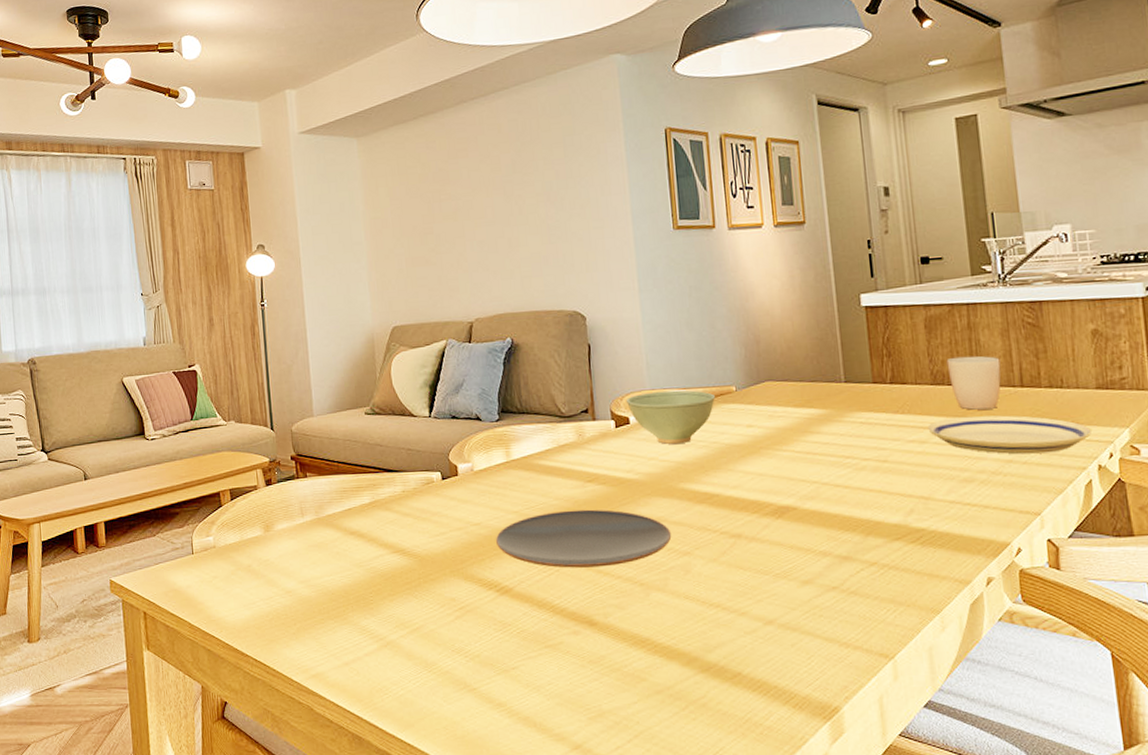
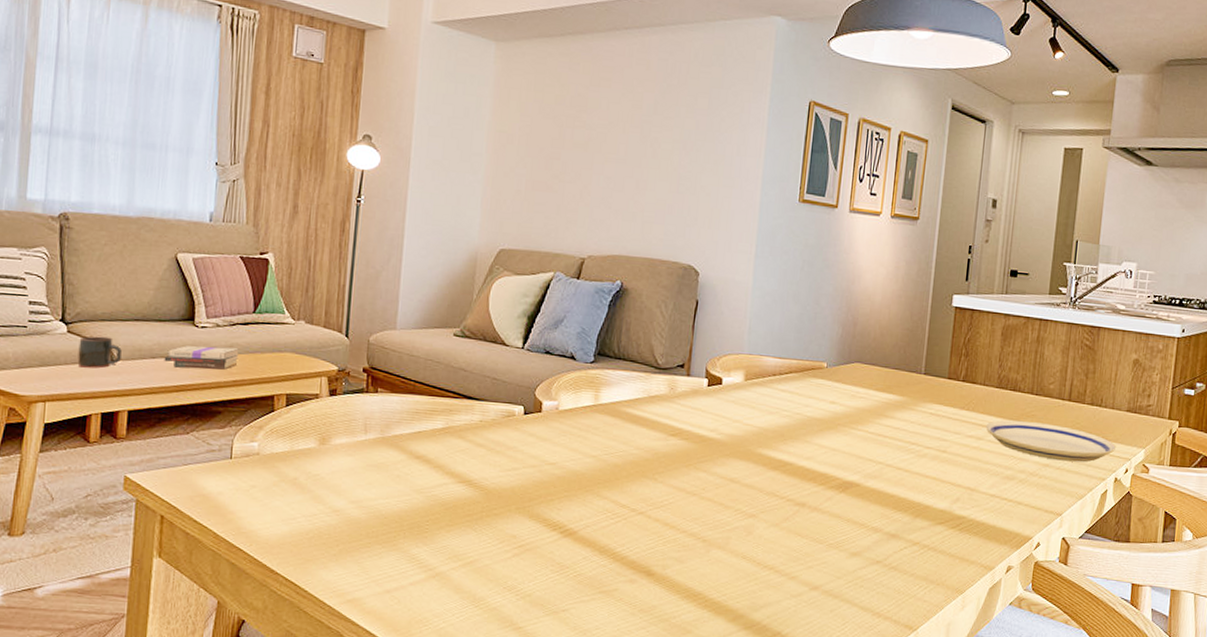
mug: none [58,459,92,490] -> present [77,336,122,369]
books: none [125,454,185,478] -> present [164,346,239,370]
plate: present [496,509,672,568] -> none [569,461,742,520]
bowl: present [625,390,716,445] -> none [722,357,808,411]
cup: present [946,356,1002,410] -> none [1012,365,1057,417]

